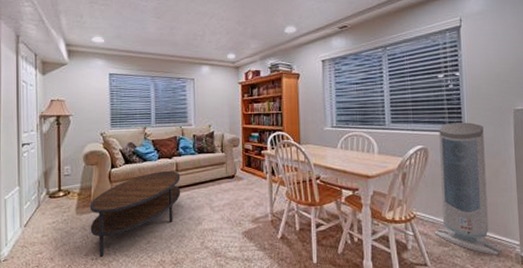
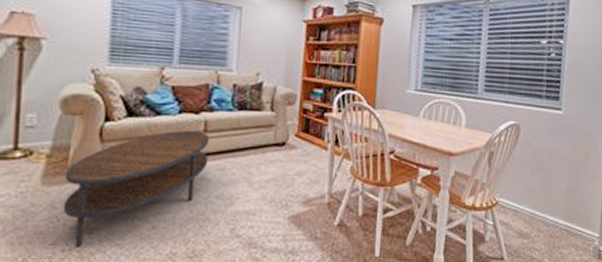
air purifier: present [434,122,503,255] -> none [515,97,582,248]

